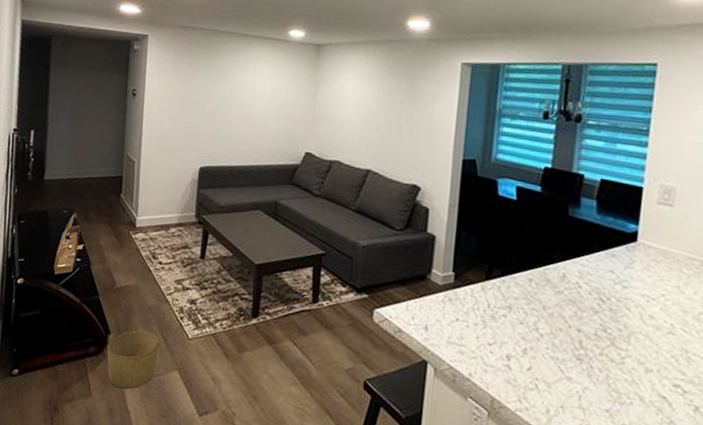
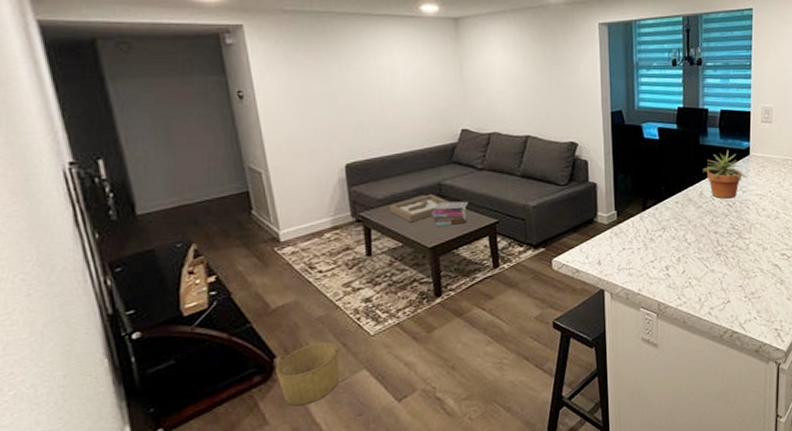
decorative tray: none [228,210,283,236] -> present [390,194,450,223]
books: none [262,221,299,248] -> present [430,201,468,226]
potted plant: none [569,229,632,292] -> present [703,150,748,199]

